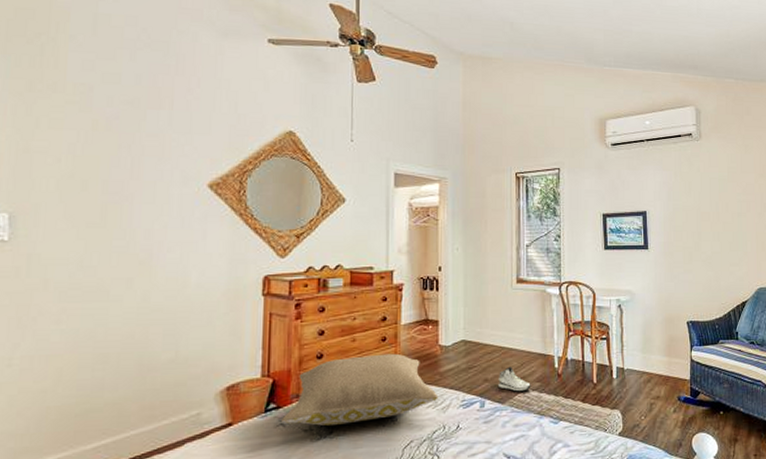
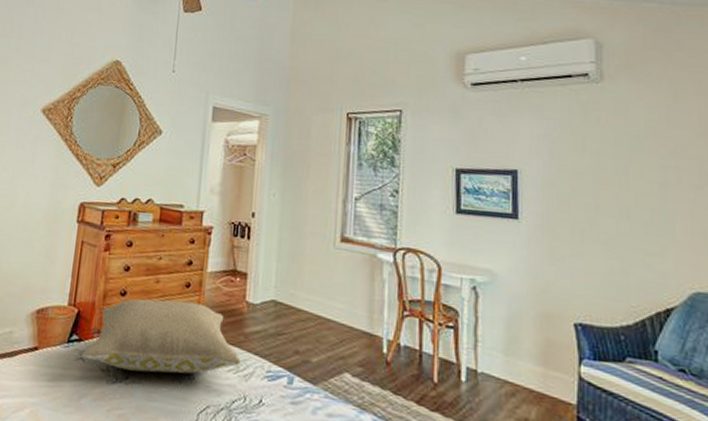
sneaker: present [499,366,531,392] -> none [311,340,351,375]

